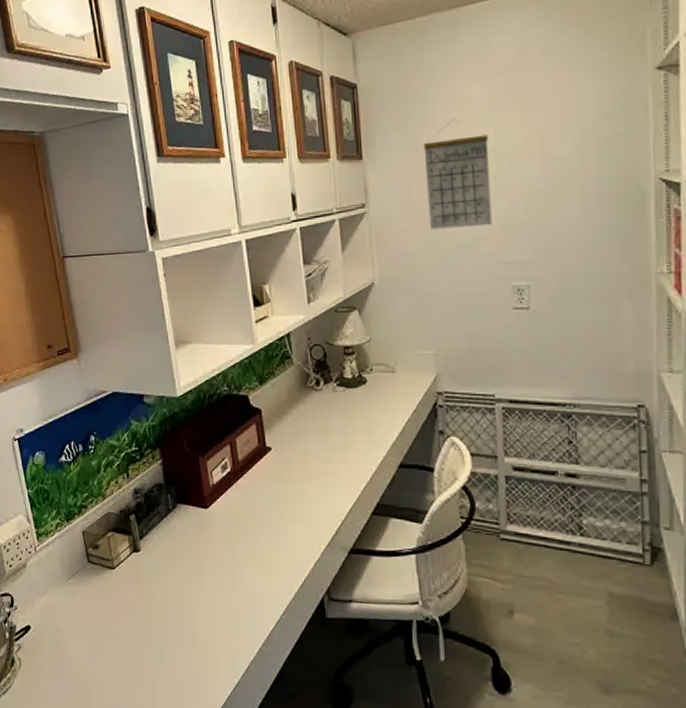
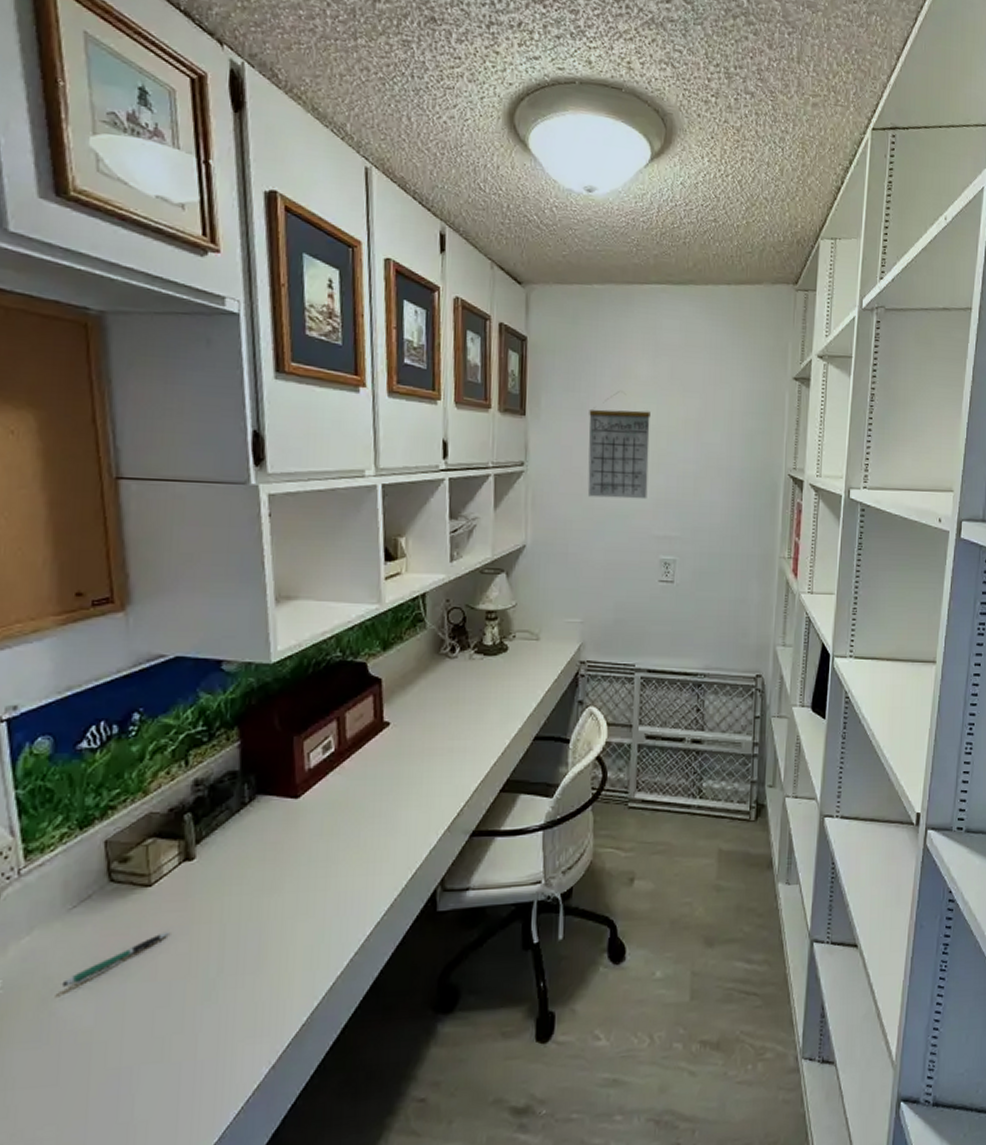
pen: none [67,605,129,636] -> present [61,932,169,987]

